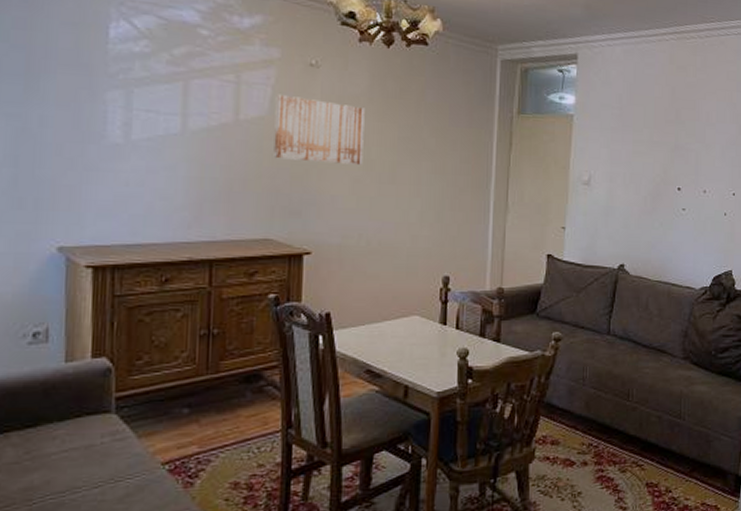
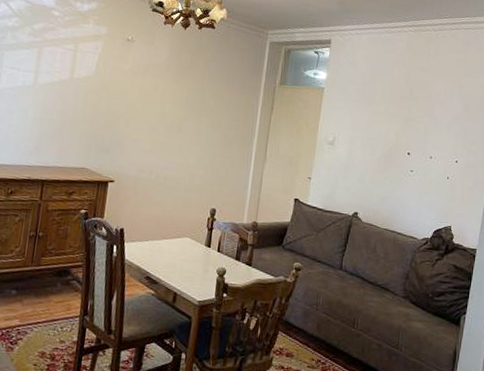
wall art: present [273,94,365,165] -> none [94,60,164,117]

